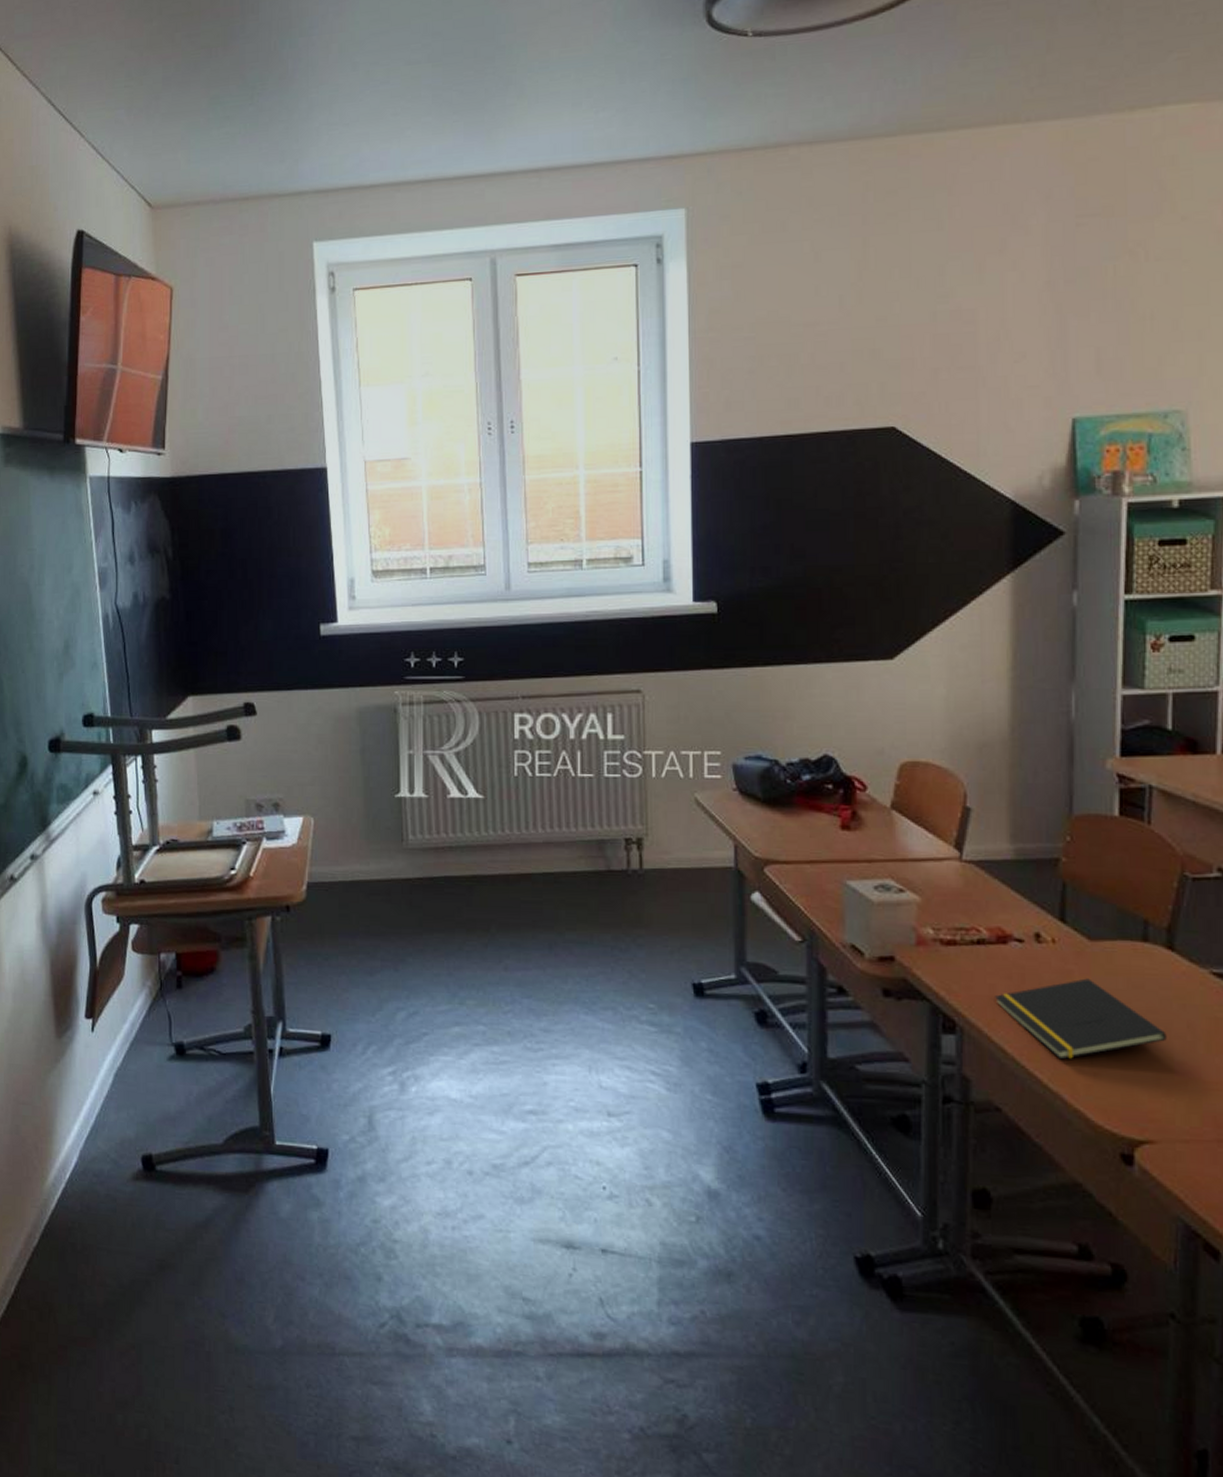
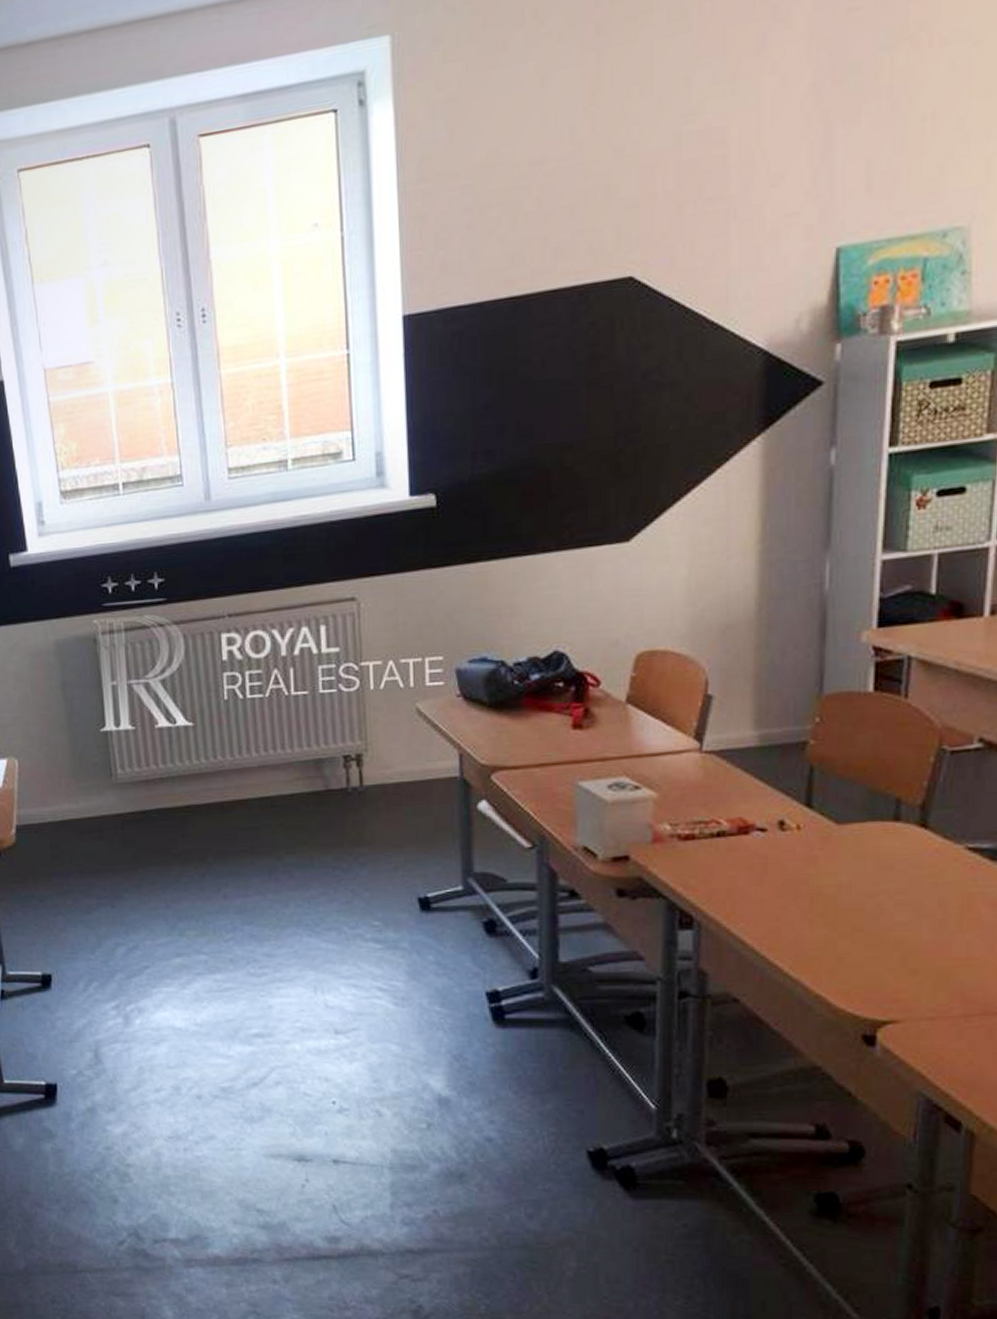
notepad: present [995,978,1167,1060] -> none [735,863,916,947]

